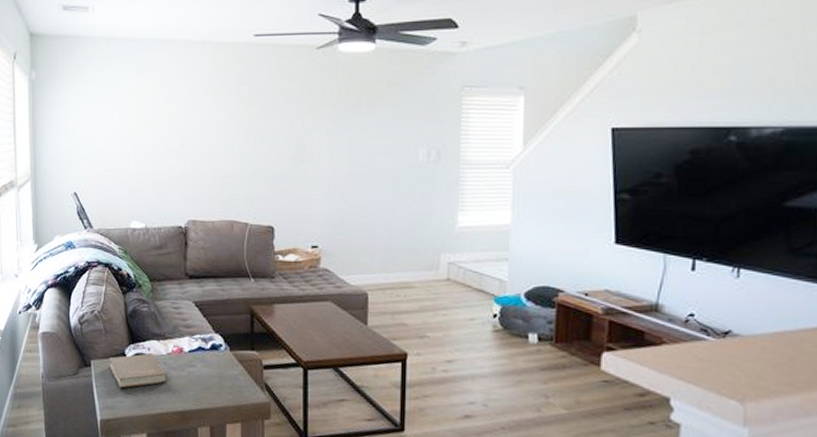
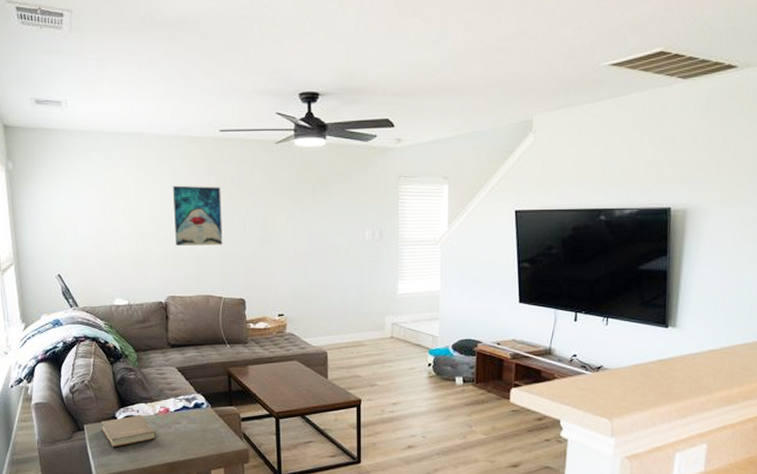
wall art: none [200,96,253,164] -> present [173,185,223,245]

